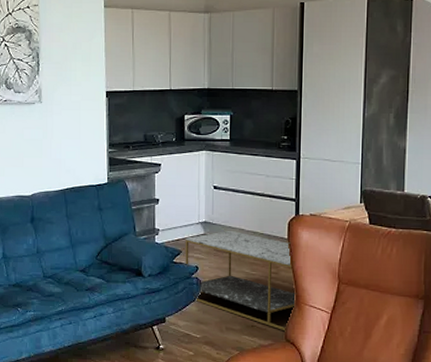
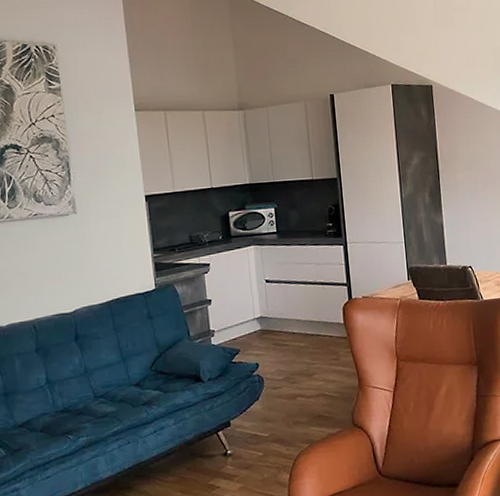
coffee table: present [185,230,297,332] -> none [243,322,359,417]

